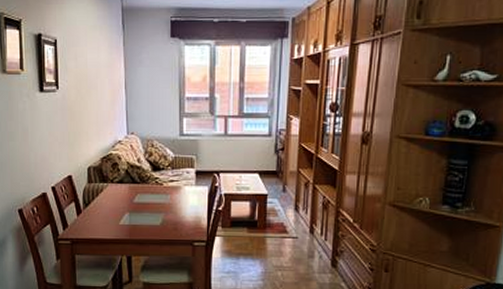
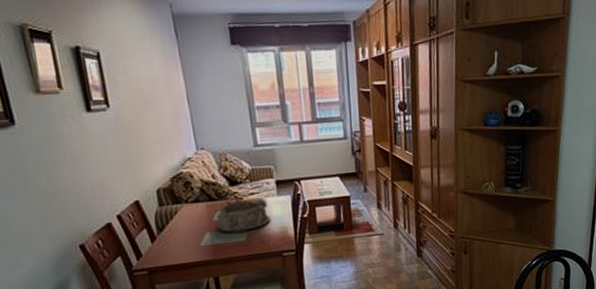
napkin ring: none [137,184,187,216] -> present [216,198,271,233]

